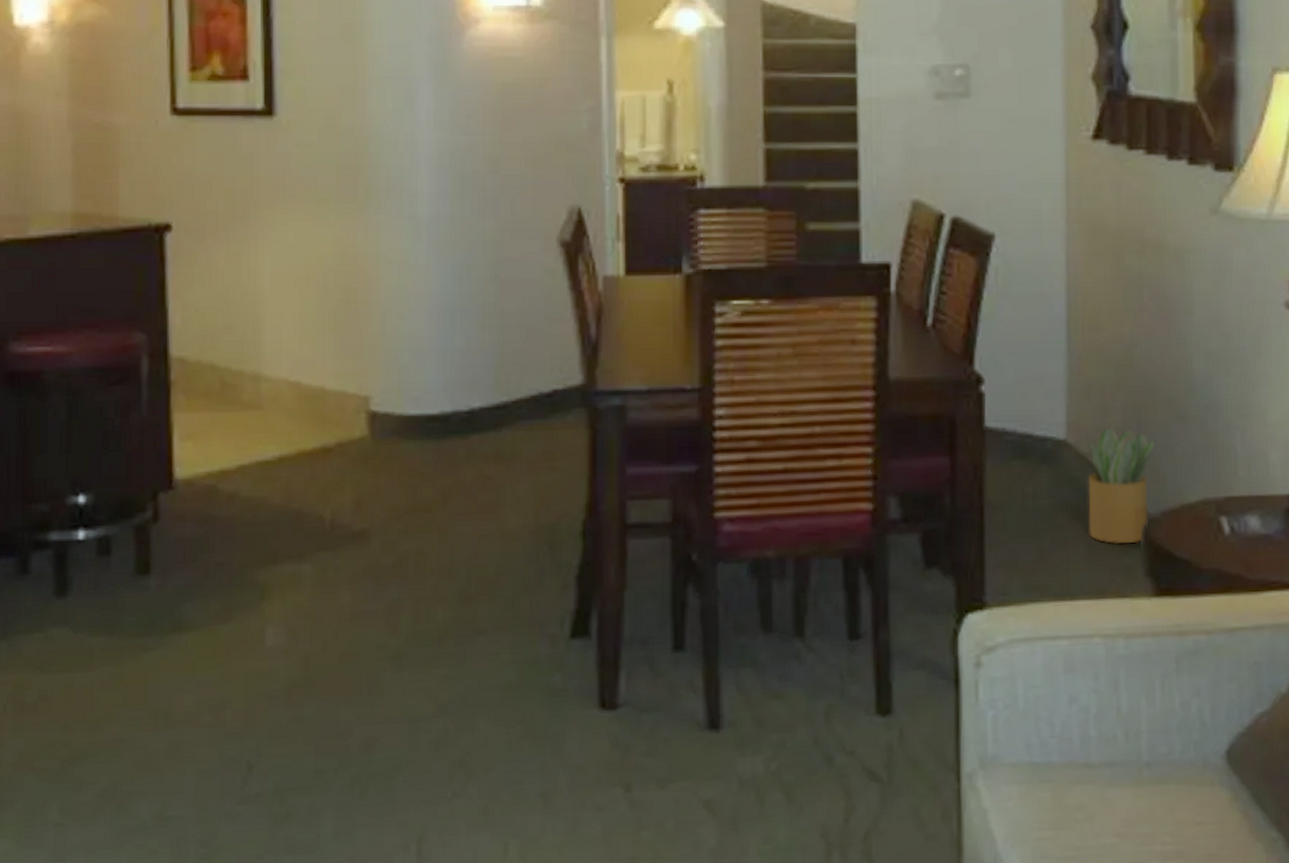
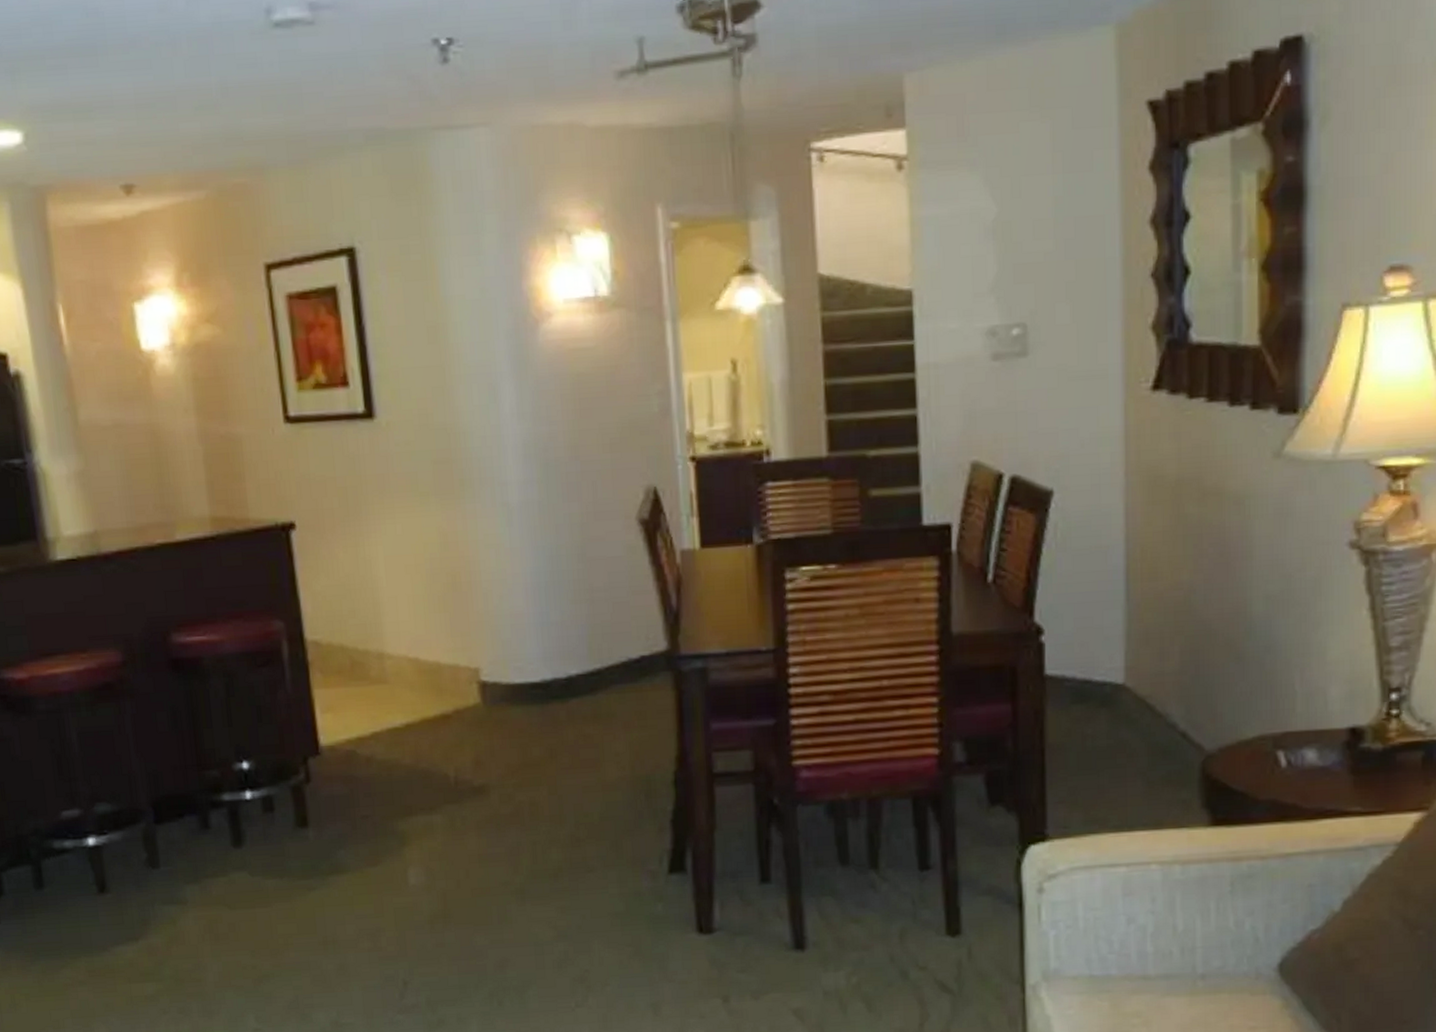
potted plant: present [1085,427,1156,545] -> none [1144,670,1214,780]

